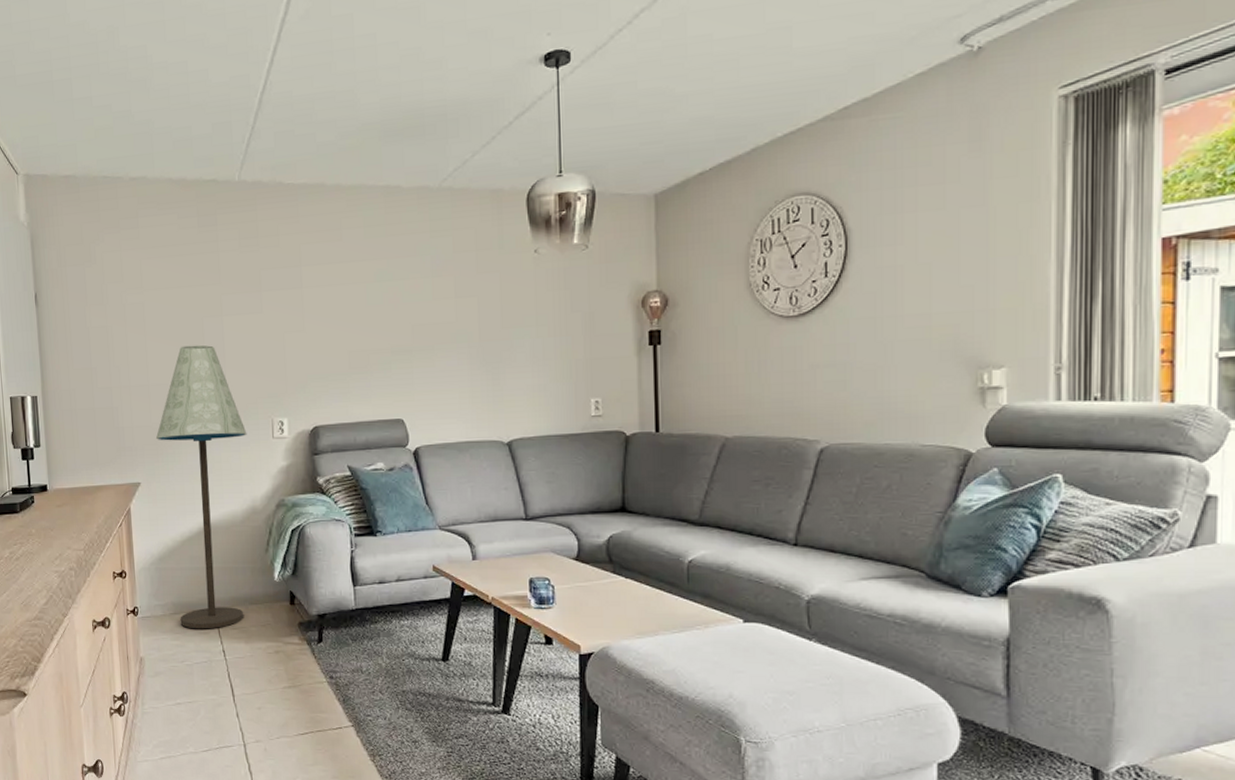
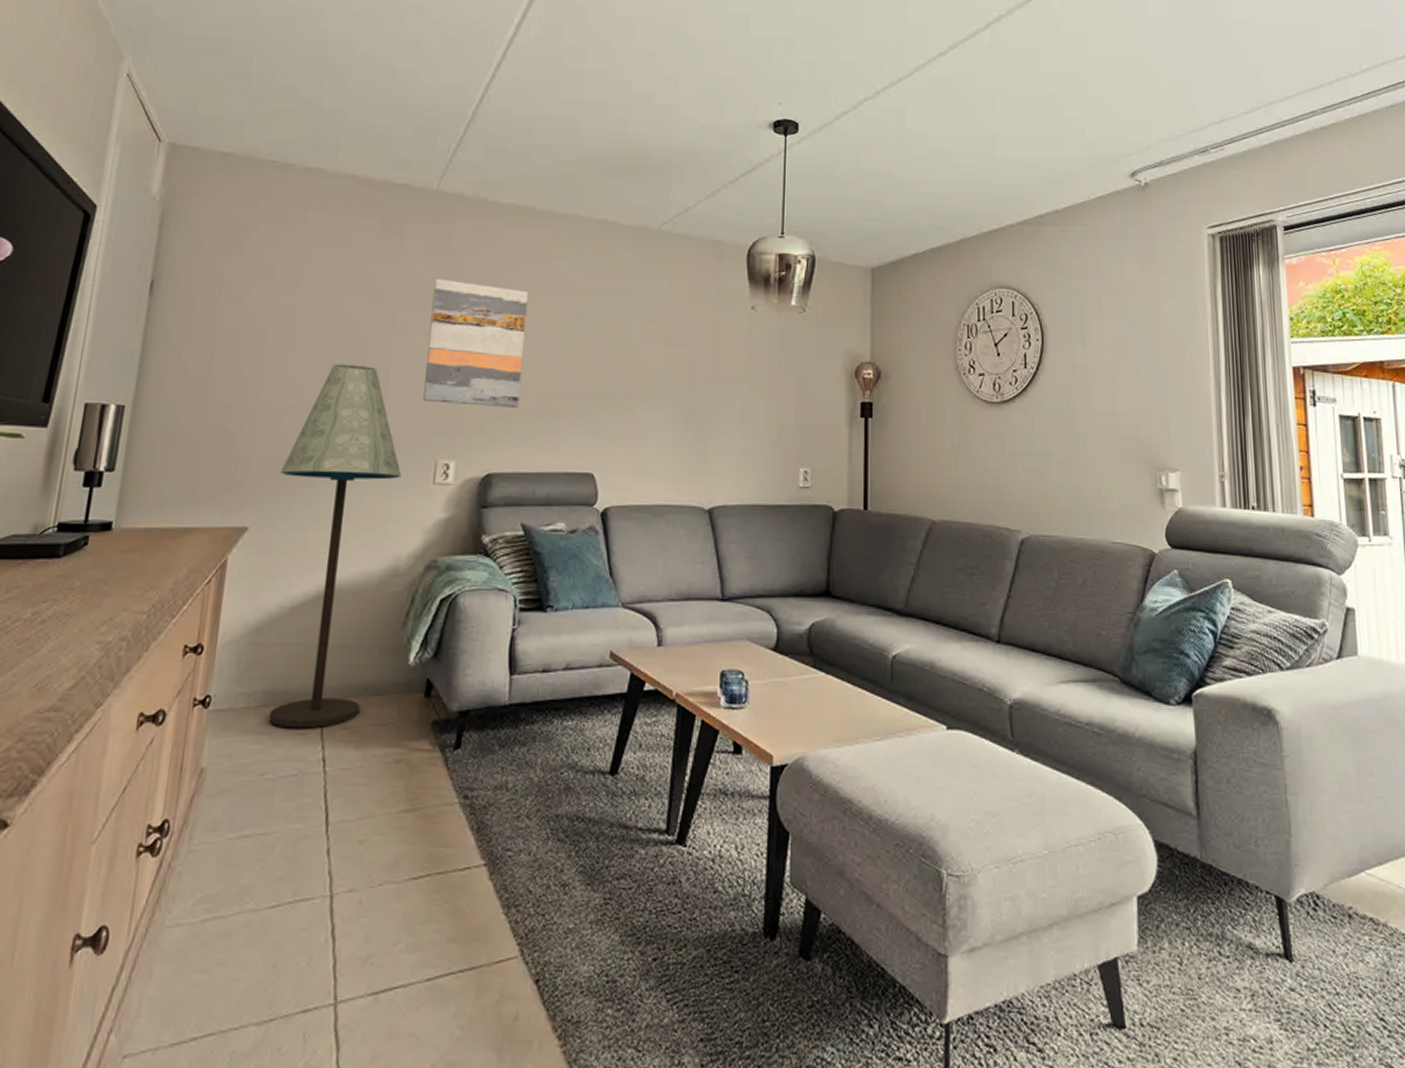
wall art: none [249,261,333,371] -> present [423,279,529,408]

